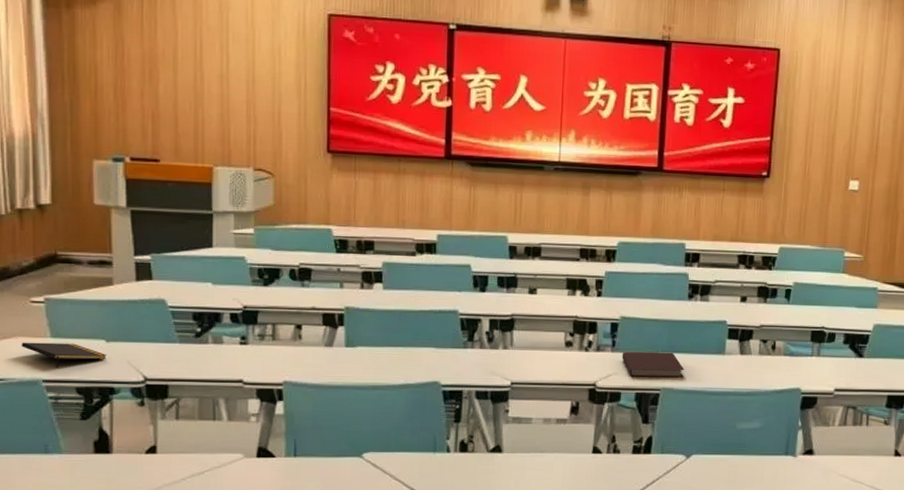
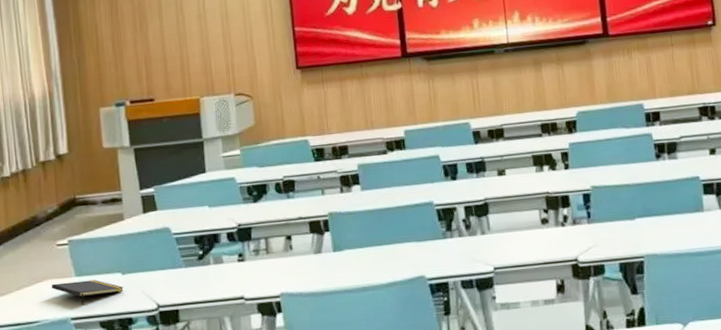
notebook: present [622,351,685,378] -> none [598,216,667,248]

